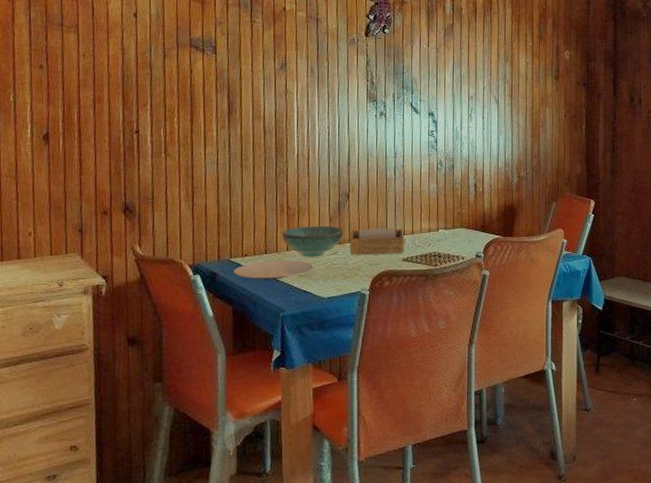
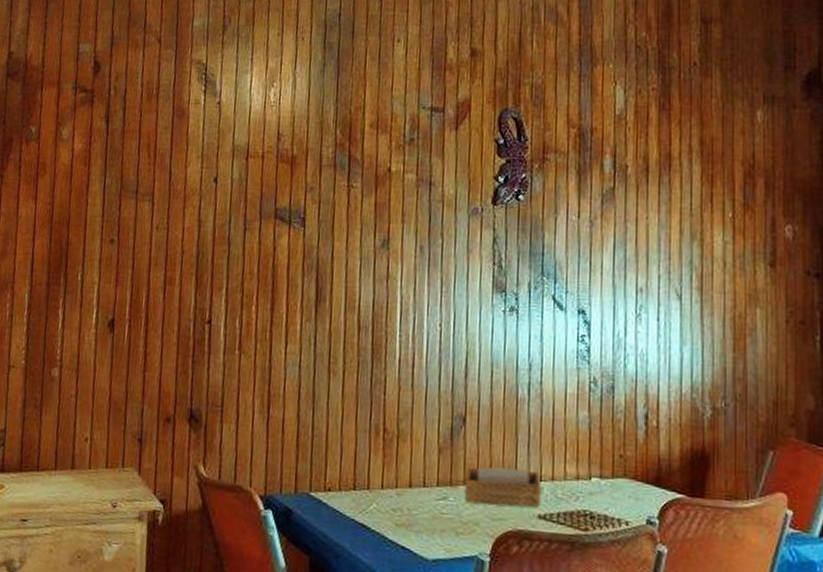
plate: present [233,260,314,280] -> none [313,500,415,527]
bowl: present [281,225,344,258] -> none [375,457,457,502]

